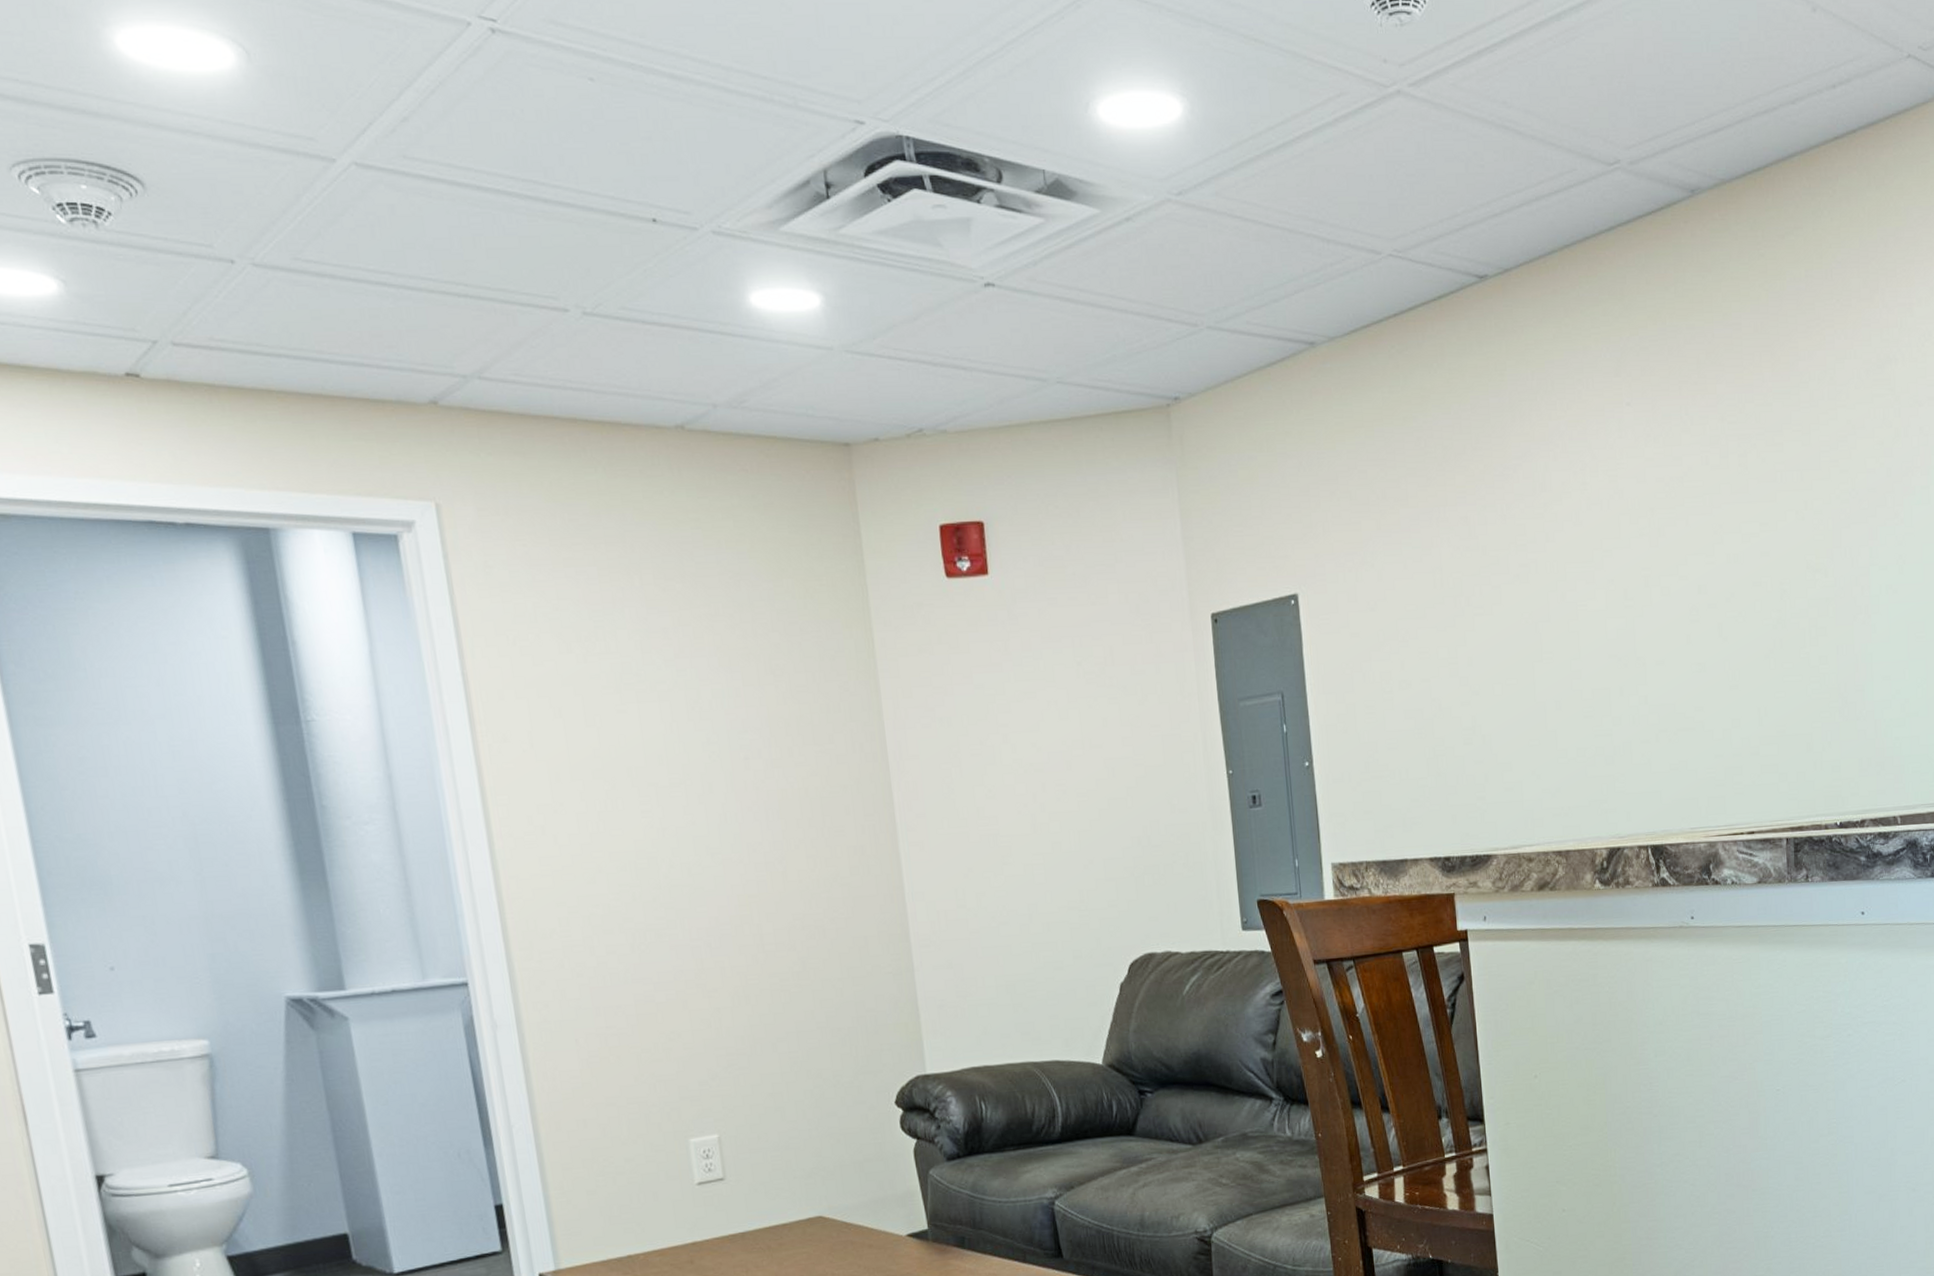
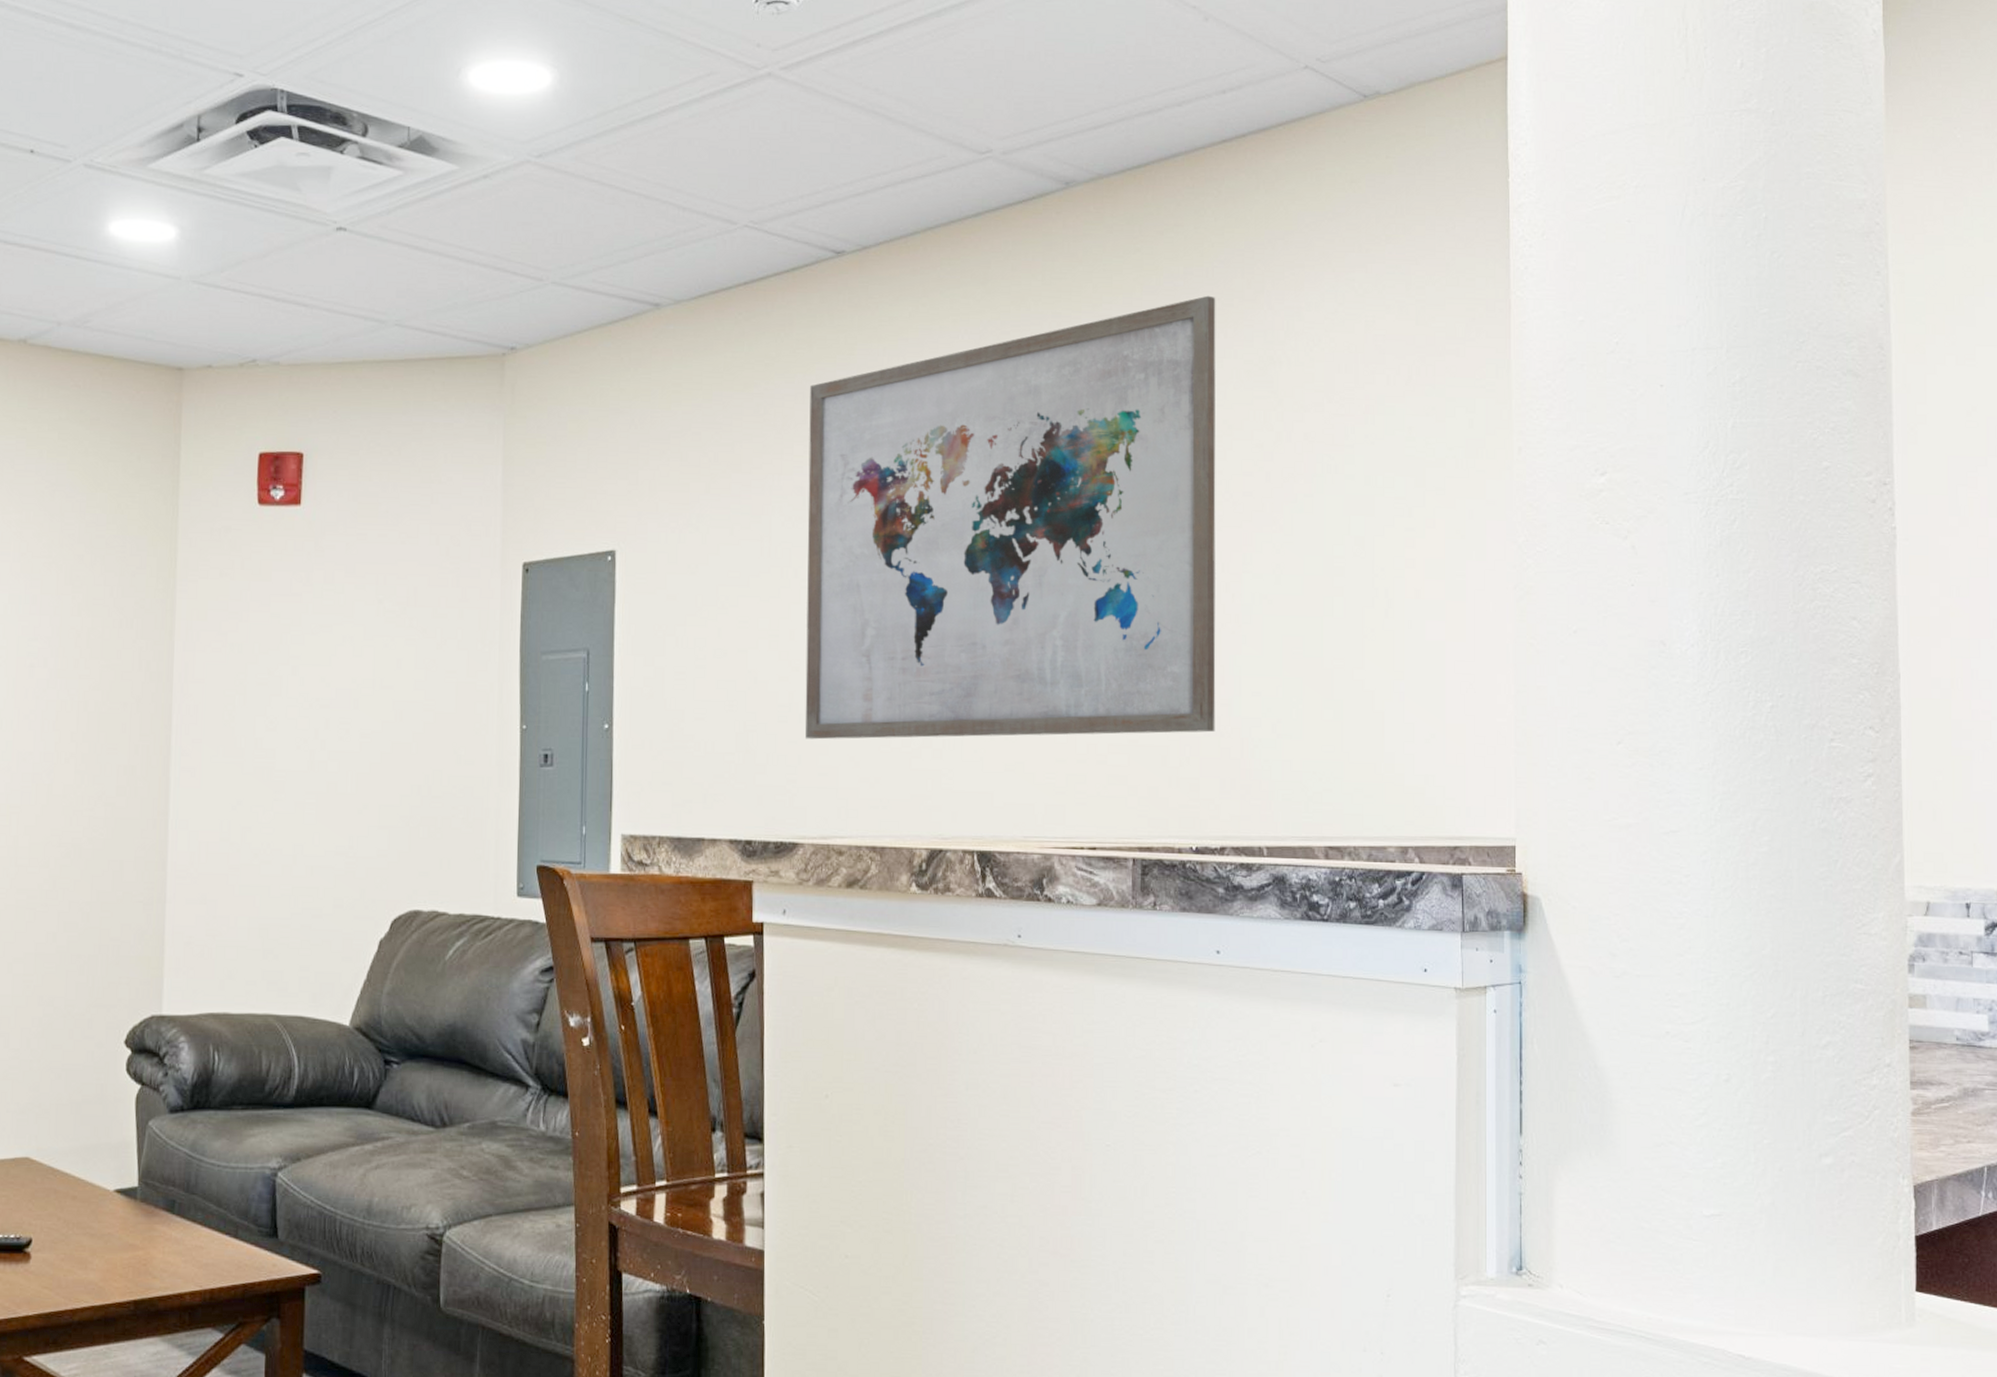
wall art: none [1466,297,1852,758] -> present [805,295,1216,740]

